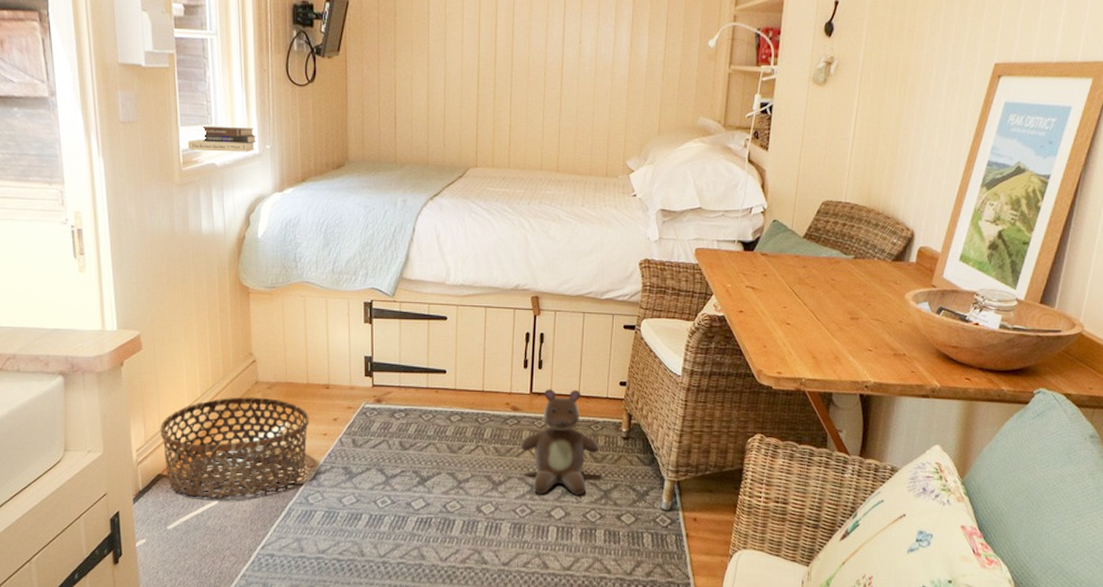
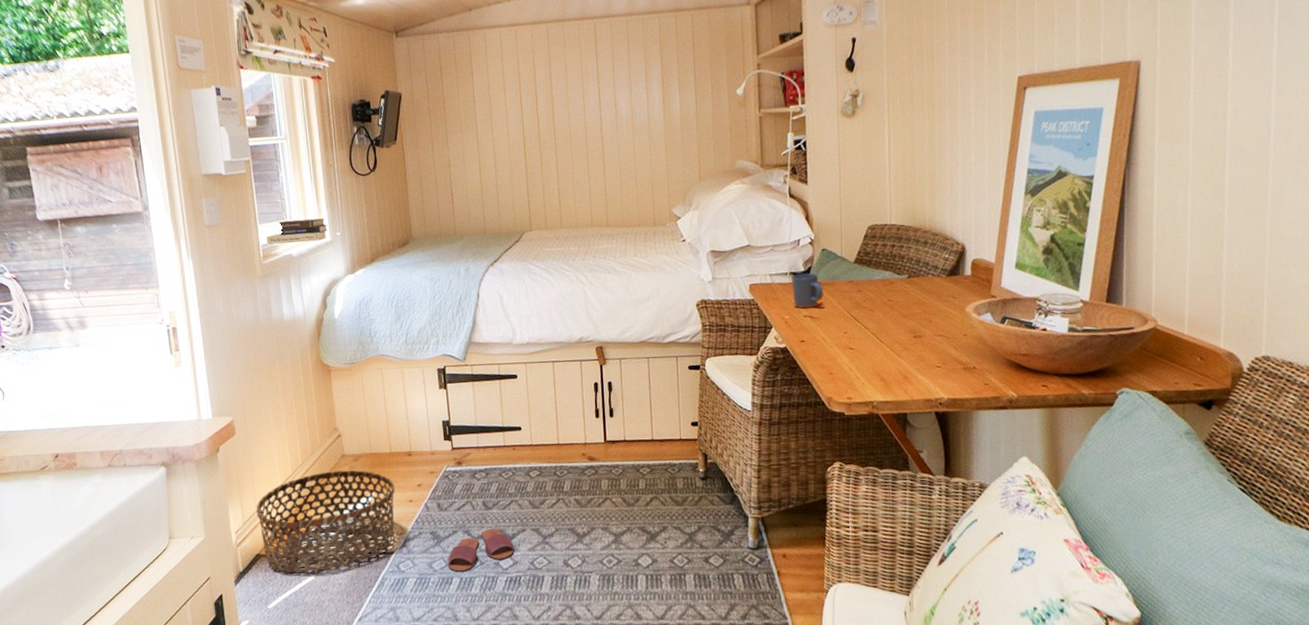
slippers: none [359,468,428,509] -> present [448,528,514,572]
teddy bear: present [520,389,600,495] -> none [600,434,679,543]
mug: none [738,242,768,279] -> present [790,273,824,309]

